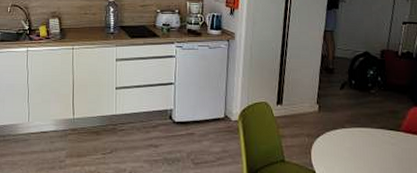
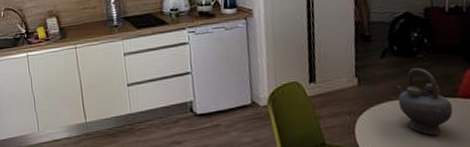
teapot: none [350,101,396,162] -> present [395,67,453,135]

